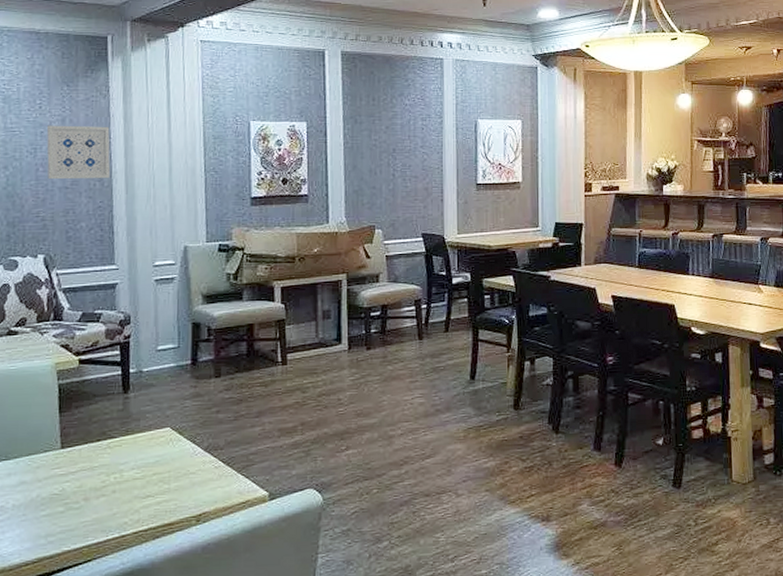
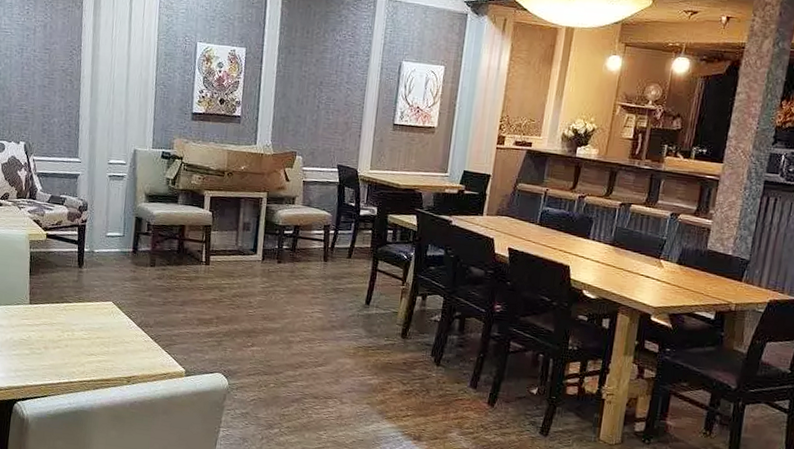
wall art: present [46,125,111,180] -> none [30,29,81,82]

